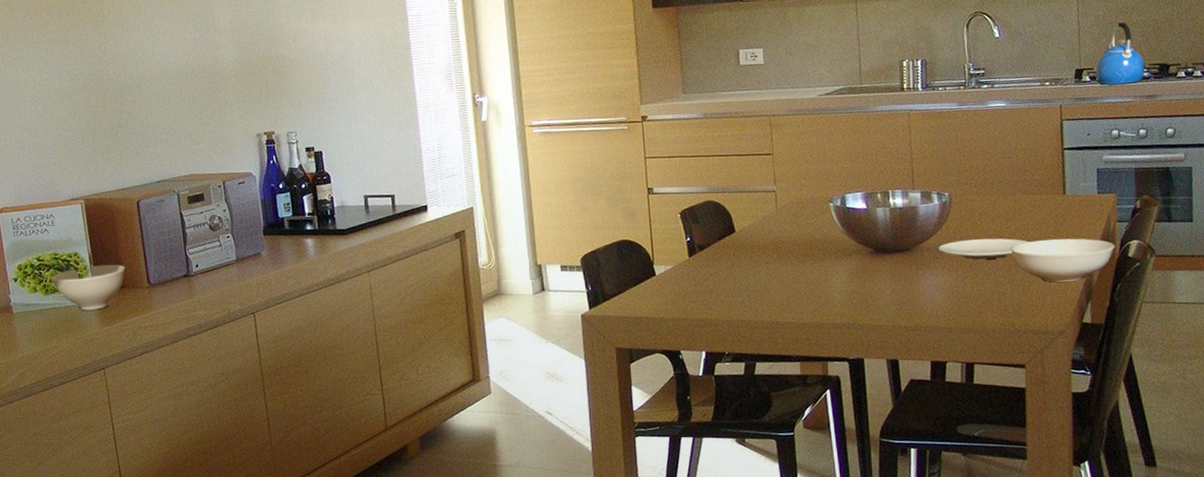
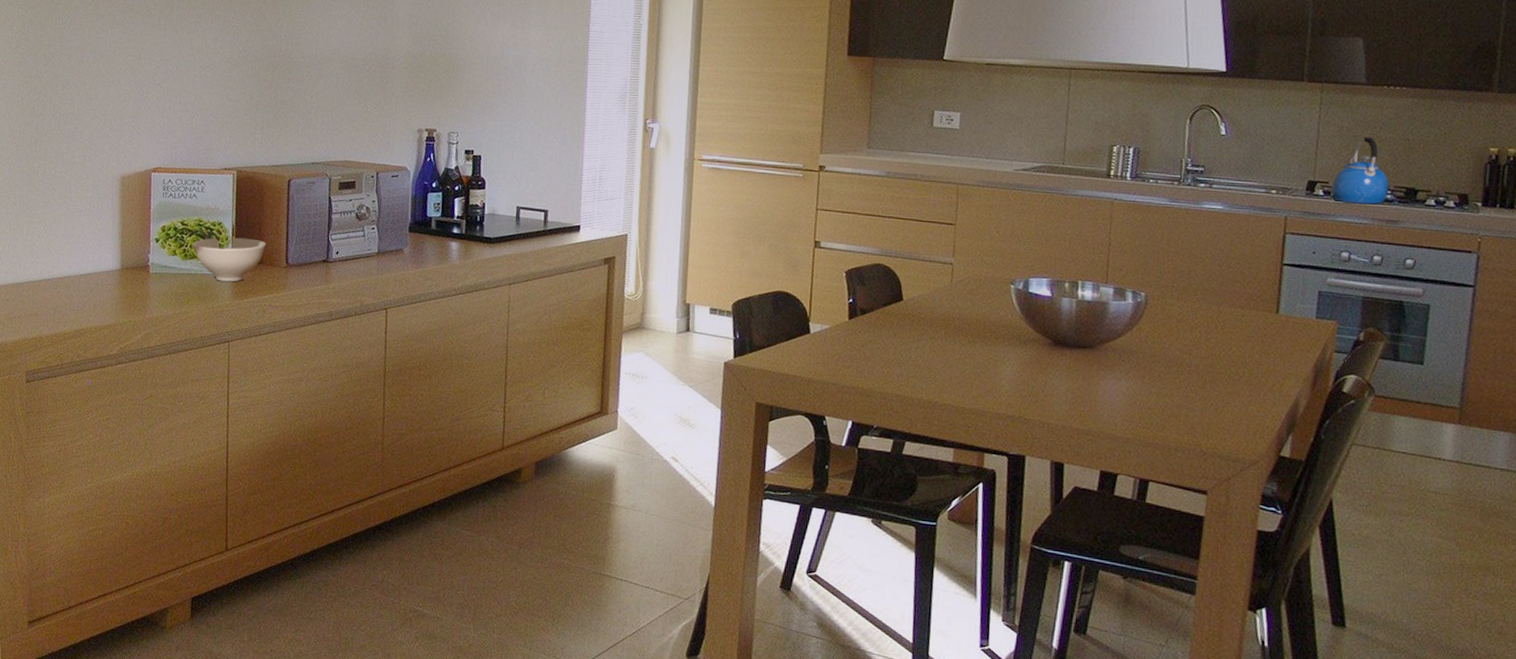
plate: present [938,238,1029,260] -> none [1125,346,1230,372]
bowl: present [1011,238,1115,283] -> none [1208,358,1329,410]

